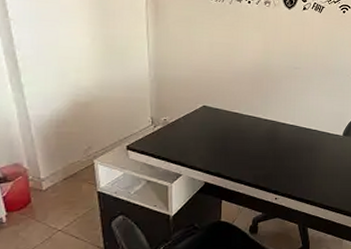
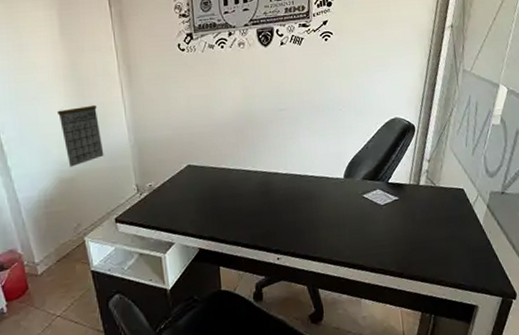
calendar: none [78,36,123,93] -> present [57,104,104,168]

